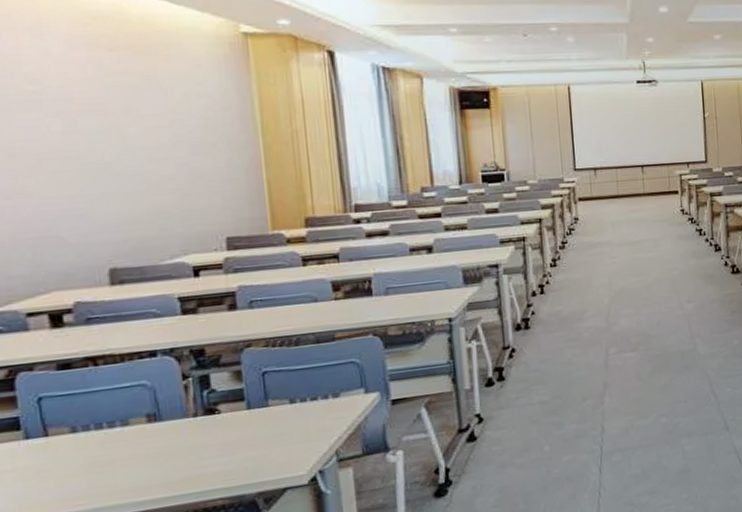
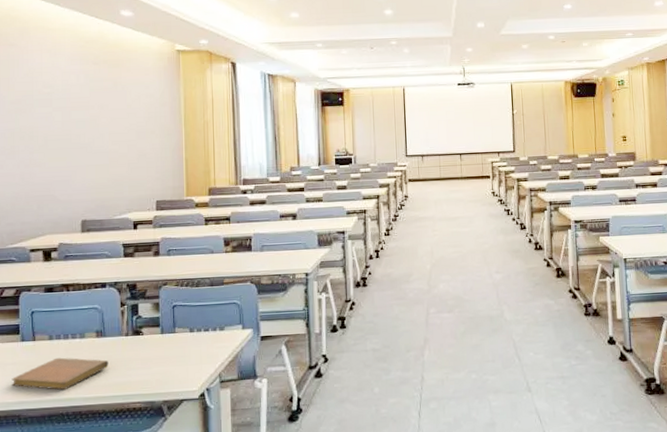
notebook: none [14,450,170,501] -> present [11,357,109,391]

